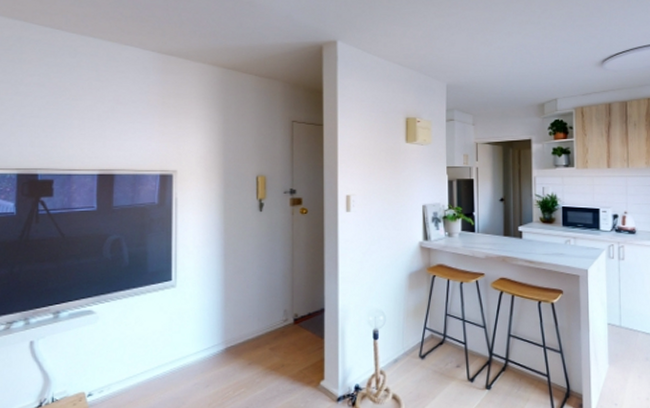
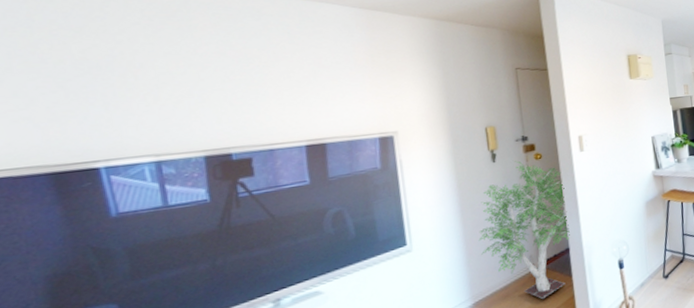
potted tree: none [237,213,327,356] -> present [478,161,570,299]

